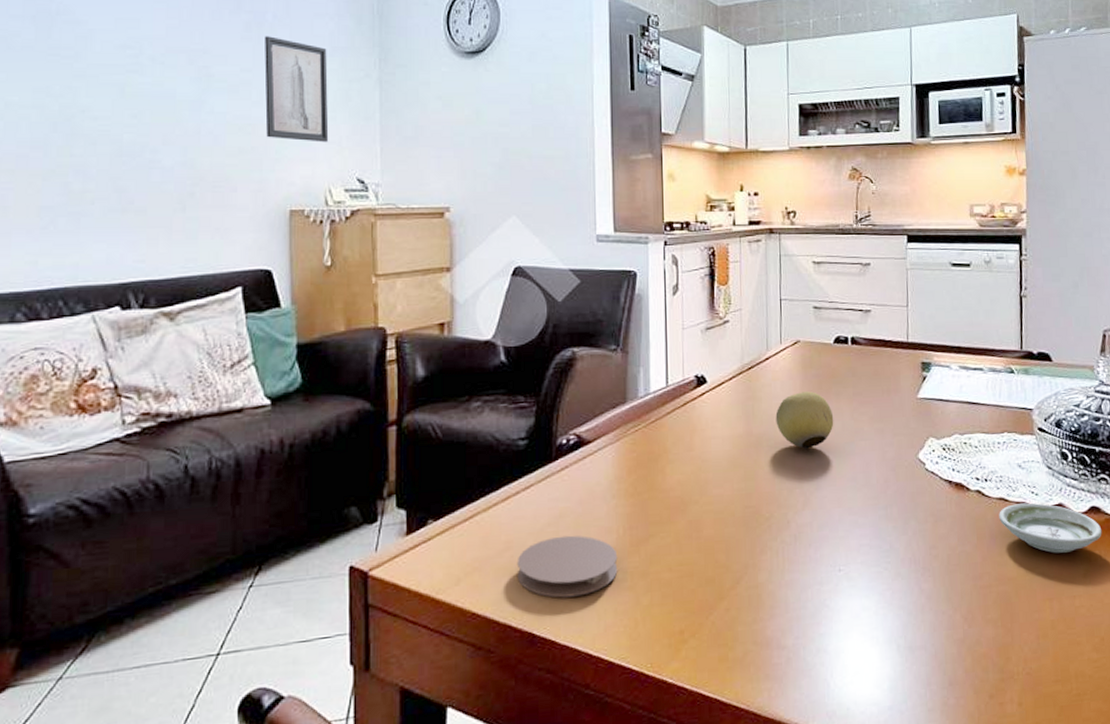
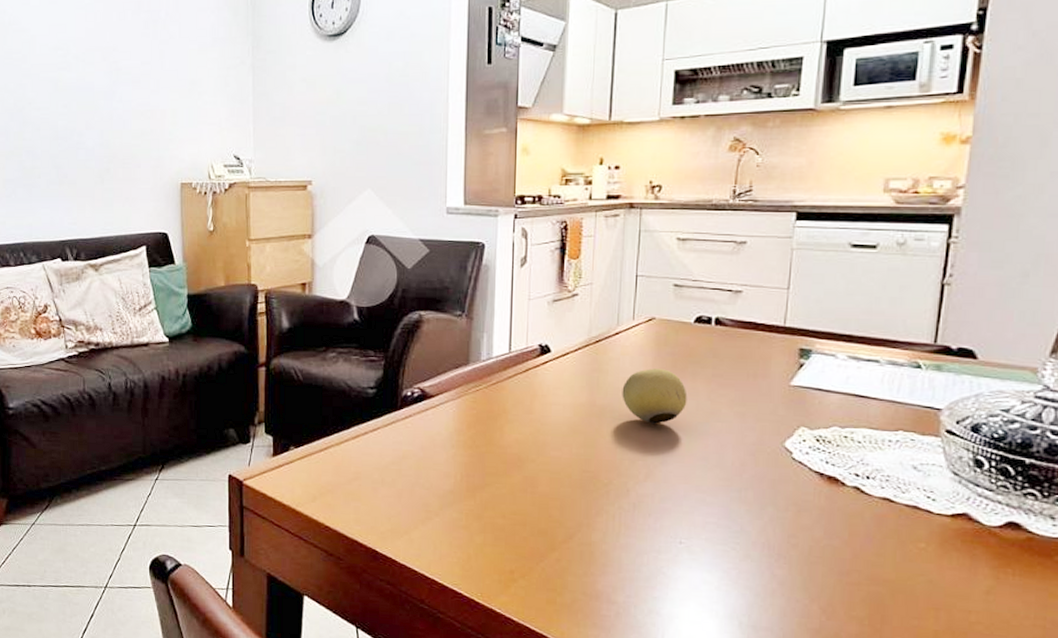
wall art: present [264,36,329,142] -> none [160,32,211,124]
coaster: present [517,535,618,598] -> none [364,474,454,527]
saucer: present [999,502,1102,553] -> none [880,506,1020,565]

